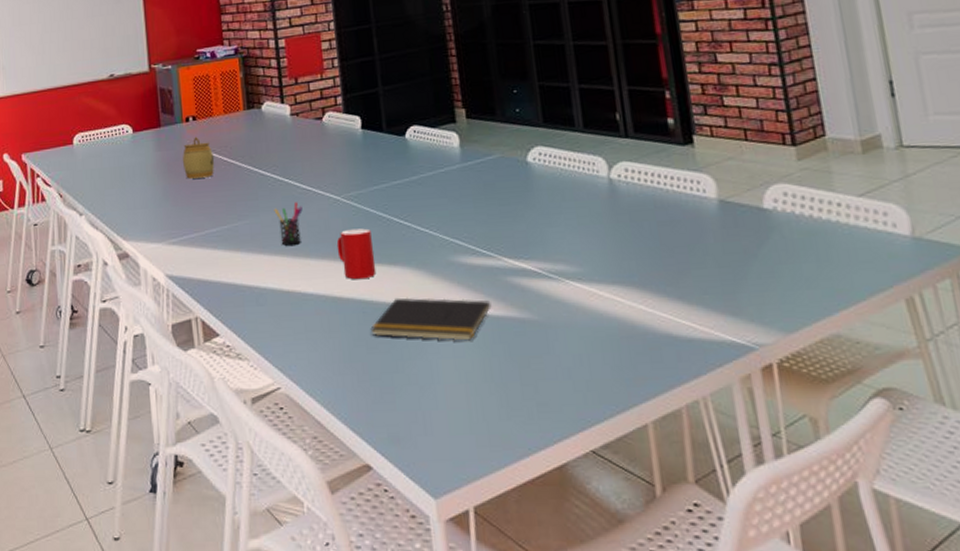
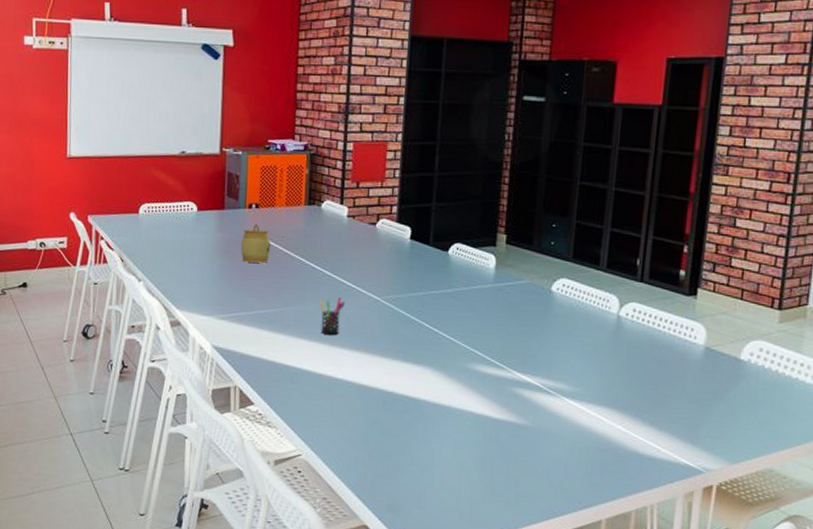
cup: present [336,228,377,279] -> none [369,328,403,372]
notepad: present [370,297,492,341] -> none [387,392,495,436]

